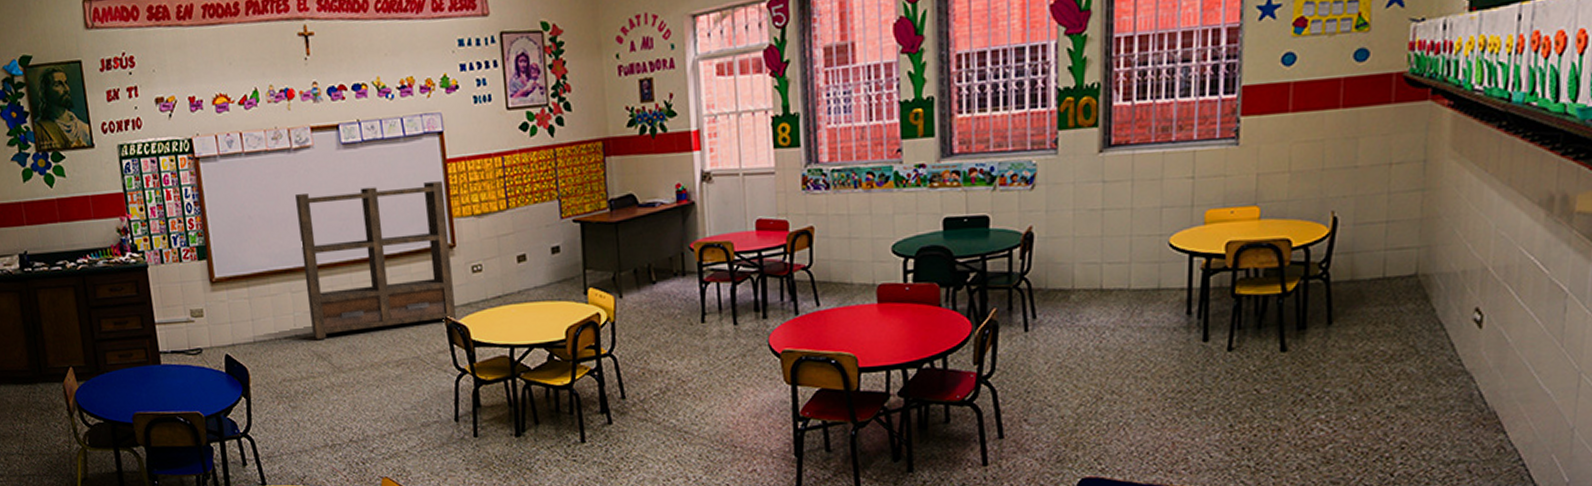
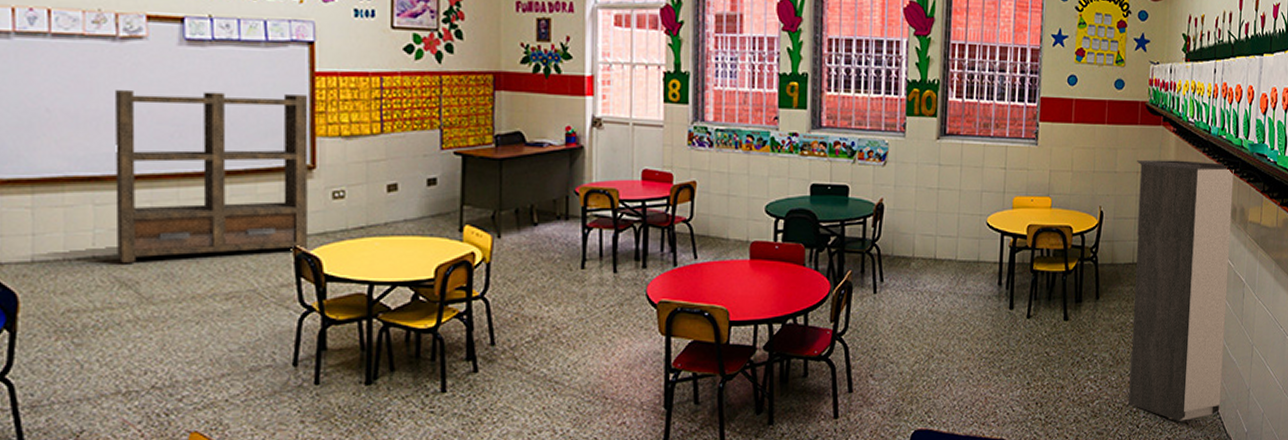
storage cabinet: none [1376,139,1551,469] -> present [1127,159,1234,421]

